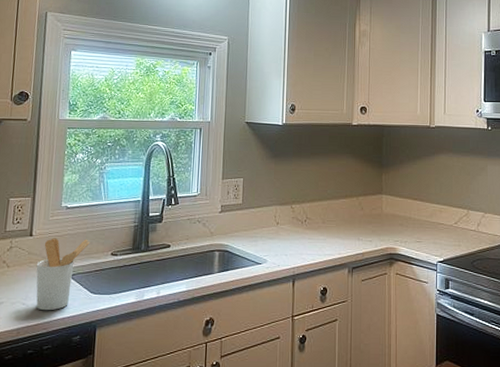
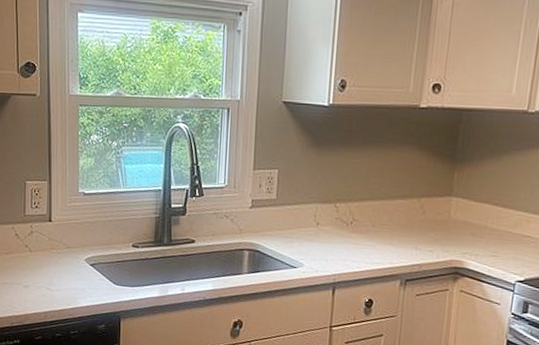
utensil holder: present [36,238,90,311] -> none [57,225,110,298]

